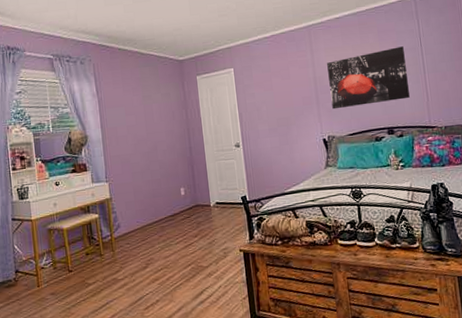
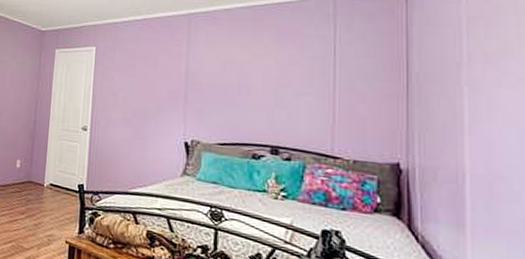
wall art: present [327,46,410,110] -> none [202,52,309,117]

